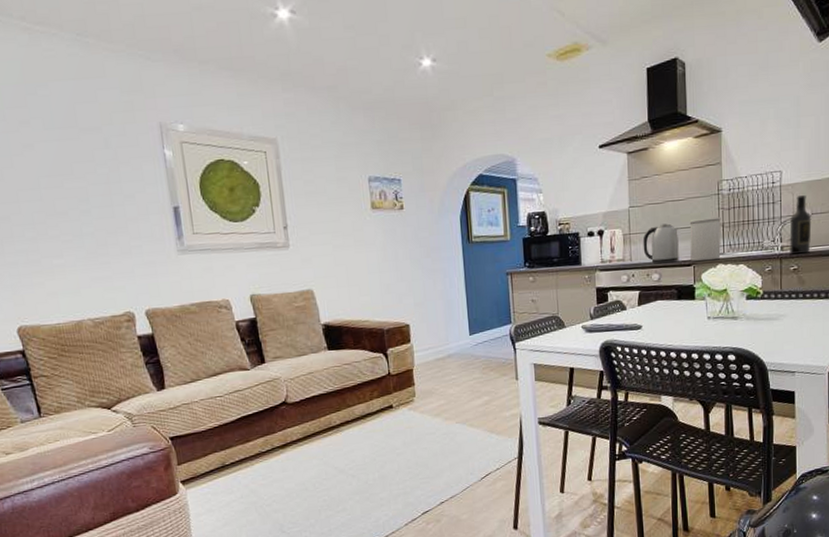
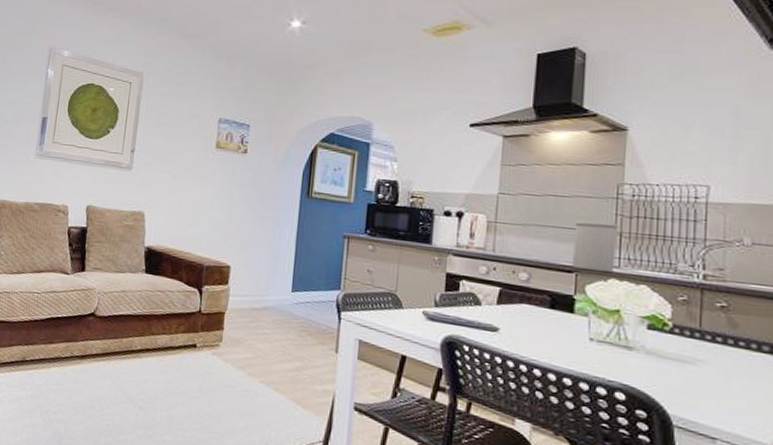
kettle: present [643,223,679,264] -> none [510,218,559,265]
wine bottle: present [789,195,812,255] -> none [716,219,752,291]

